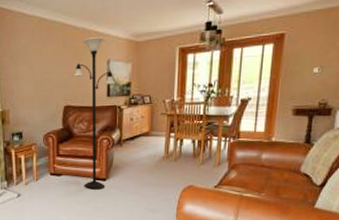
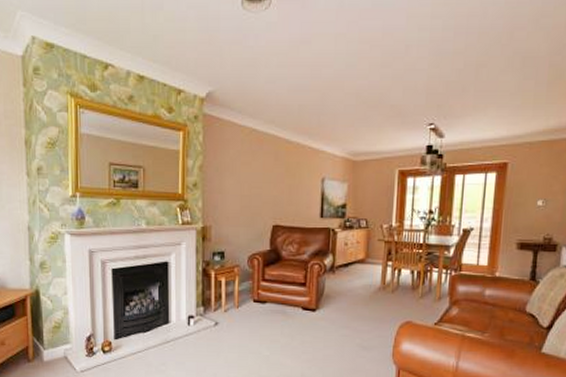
floor lamp: present [73,37,116,190] -> none [284,153,330,321]

